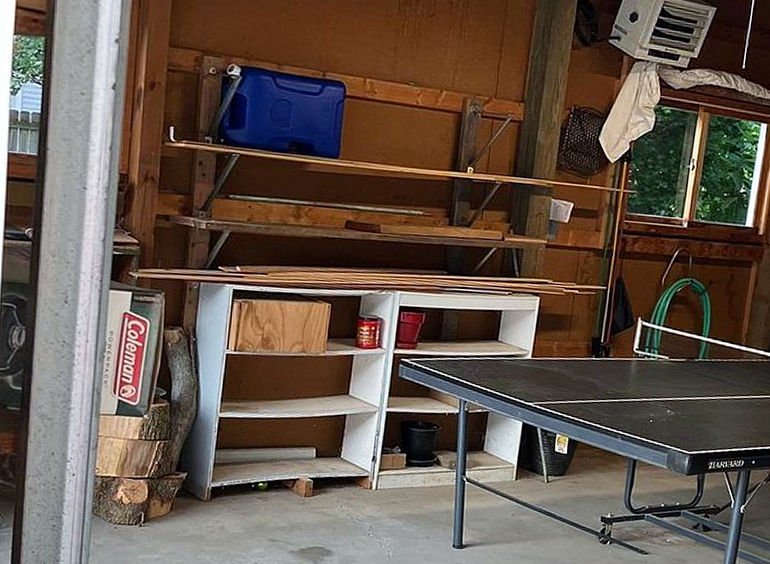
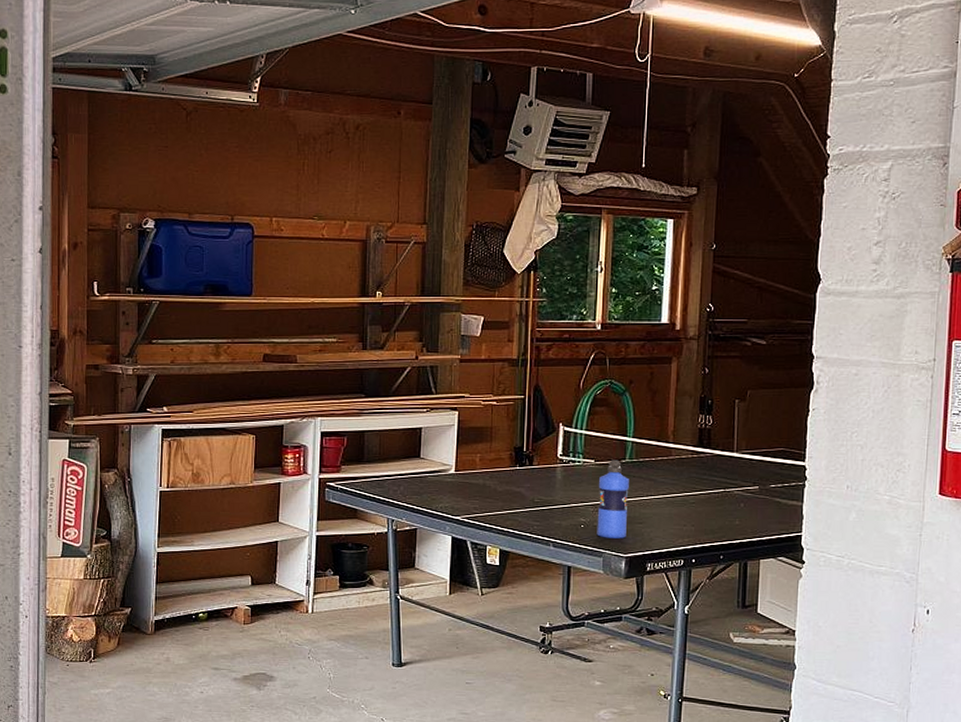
water bottle: none [664,358,700,436] -> present [597,460,629,539]

